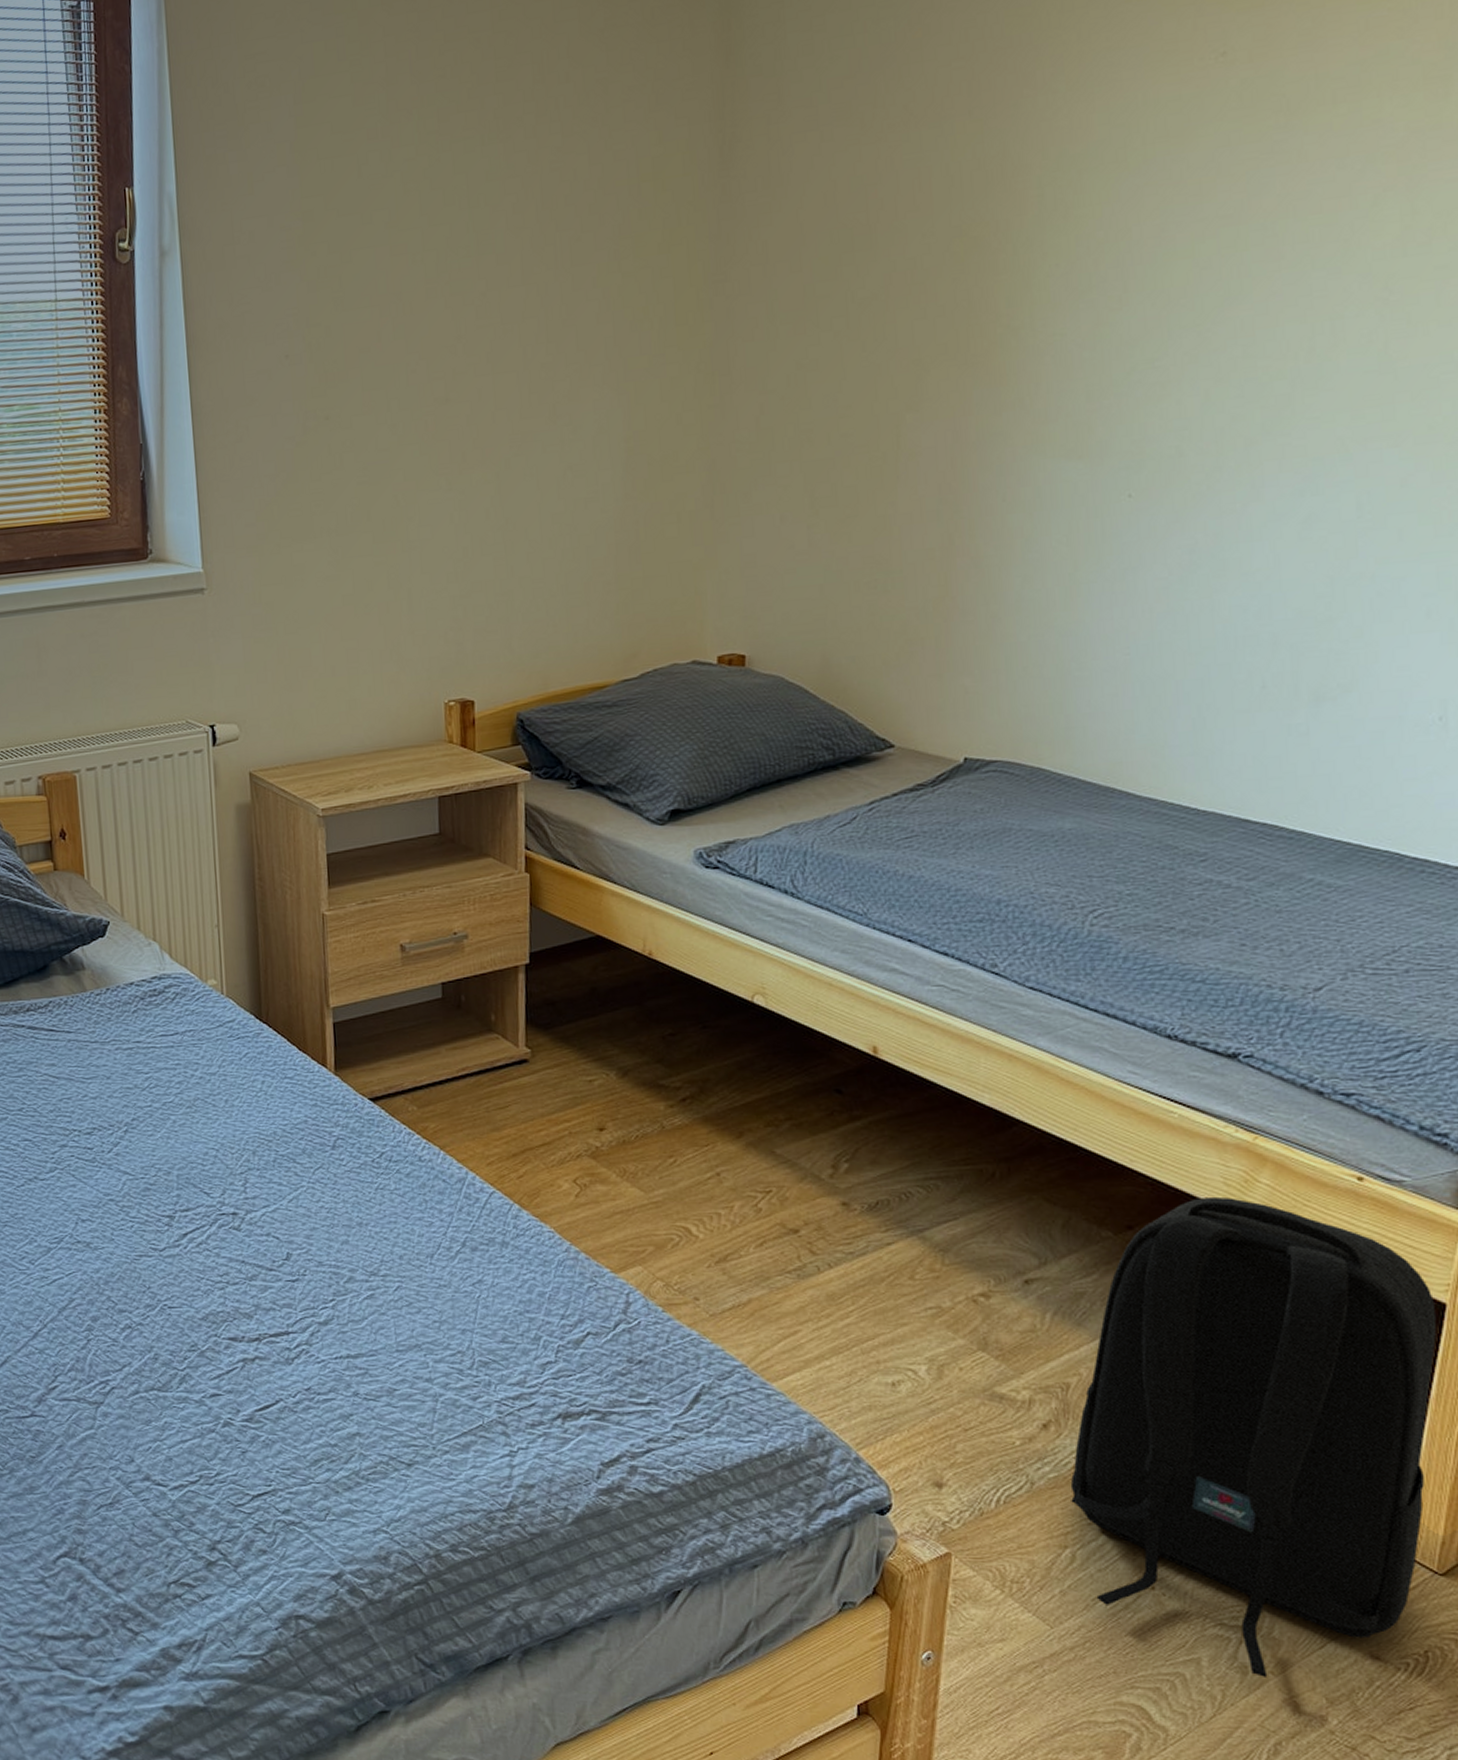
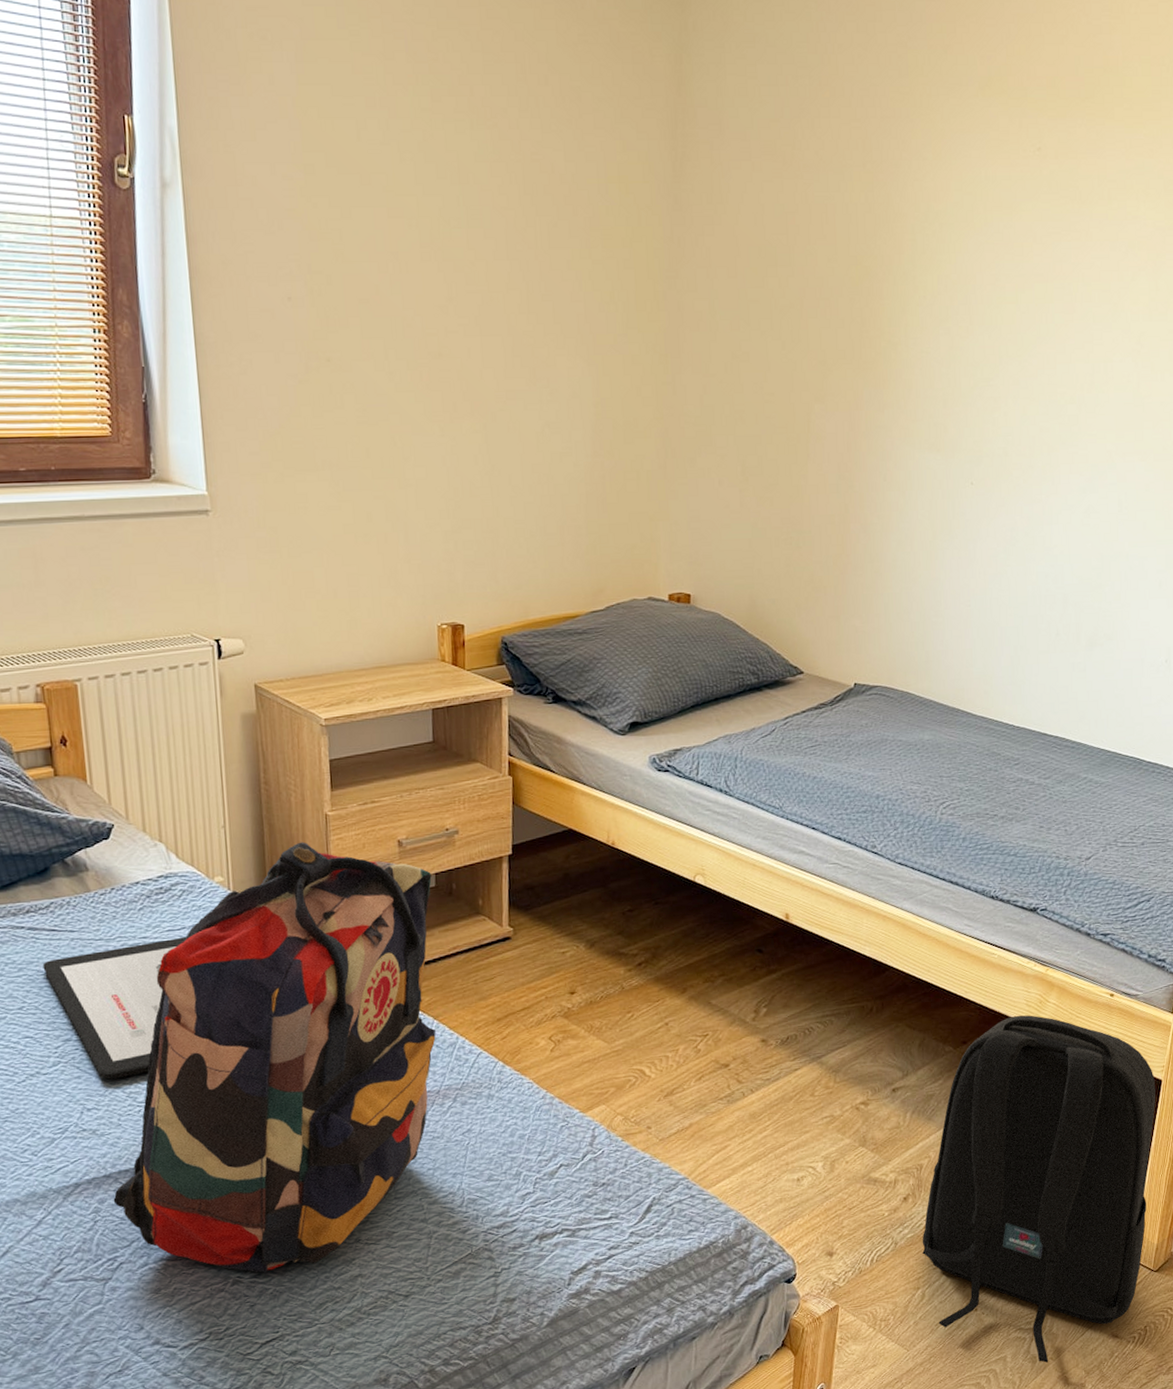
tablet: none [41,1043,180,1190] -> present [42,936,187,1080]
backpack: none [106,944,442,1417] -> present [113,842,436,1273]

